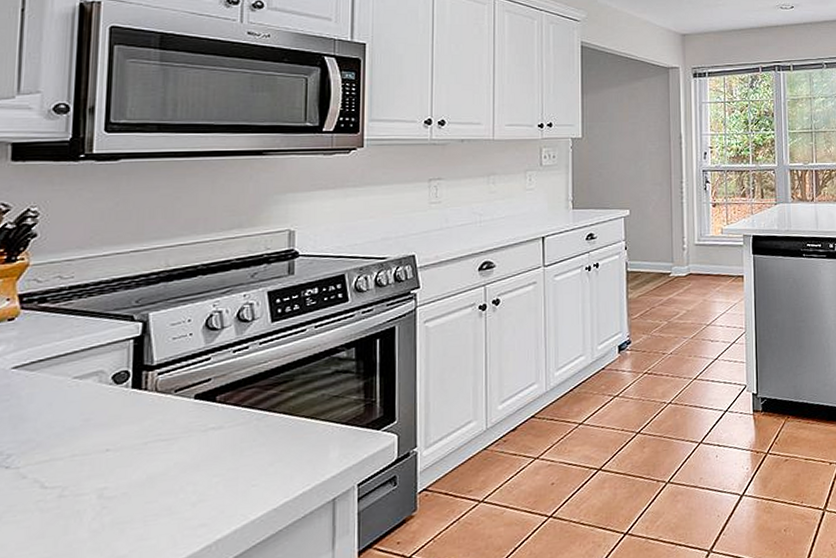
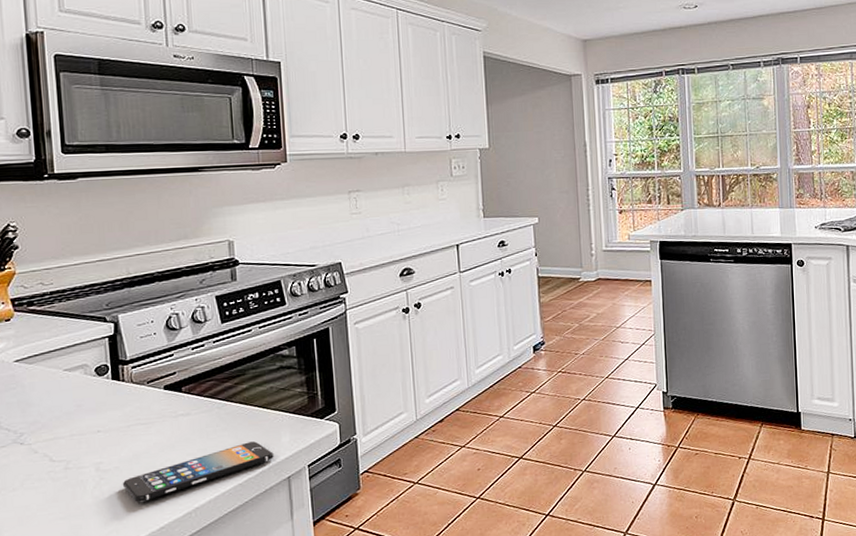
smartphone: none [129,458,318,536] -> present [122,441,274,502]

